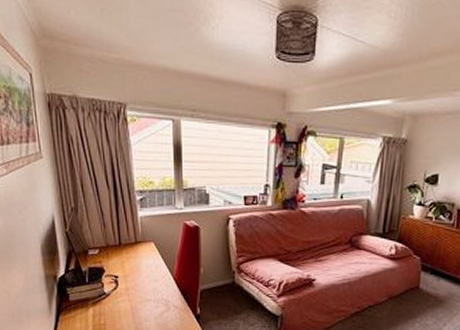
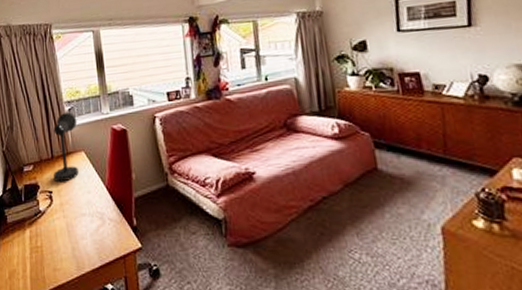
desk lamp: none [119,202,149,269] -> present [53,112,79,183]

